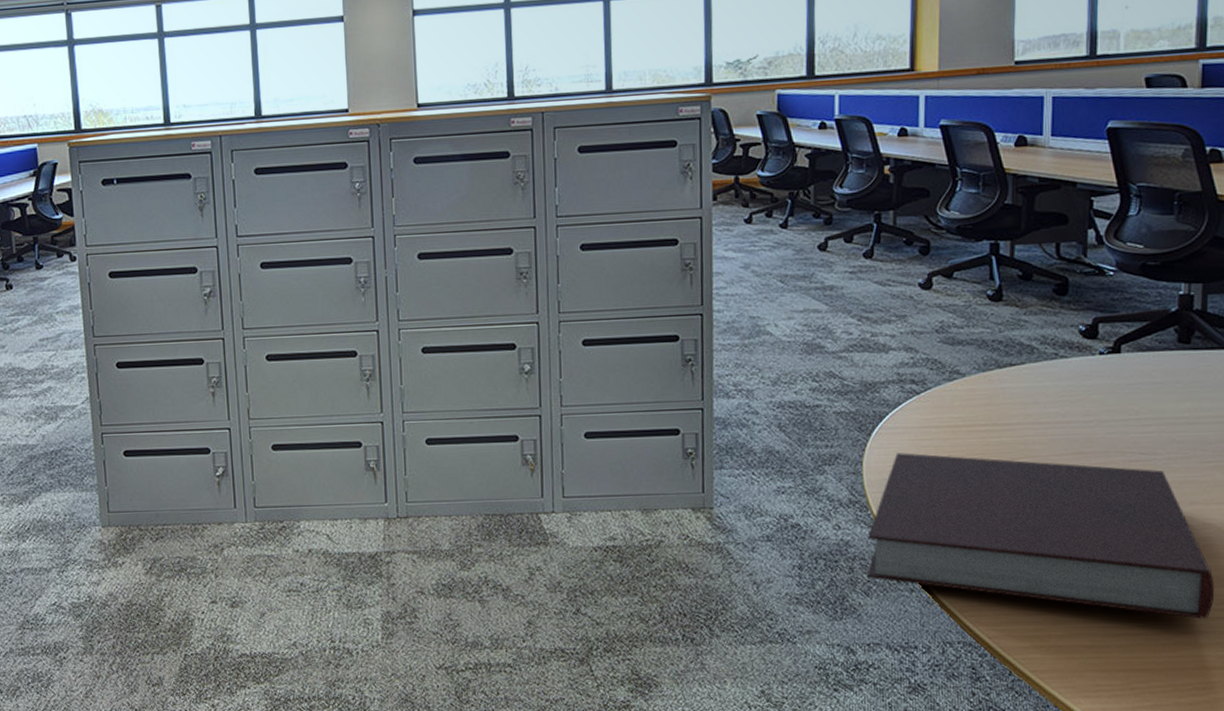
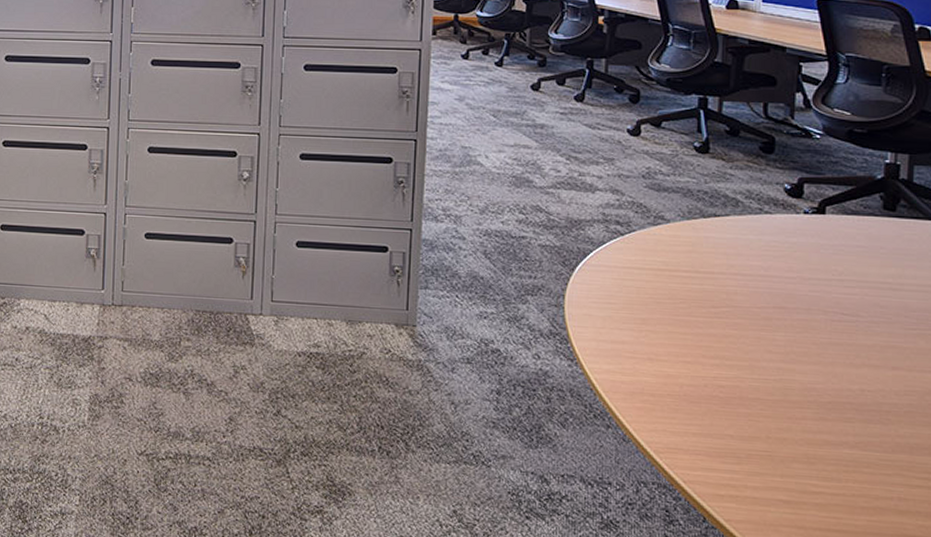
notebook: present [866,453,1215,619] -> none [563,290,916,486]

